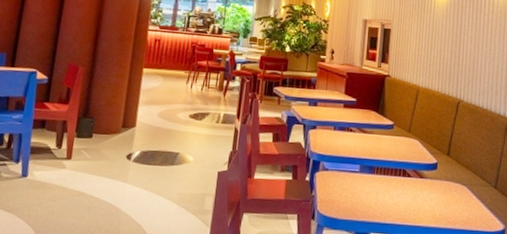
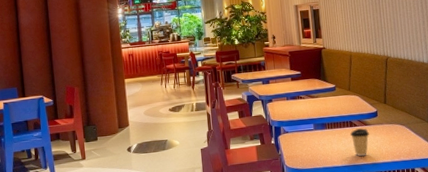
coffee cup: none [401,180,424,216] -> present [350,128,369,157]

